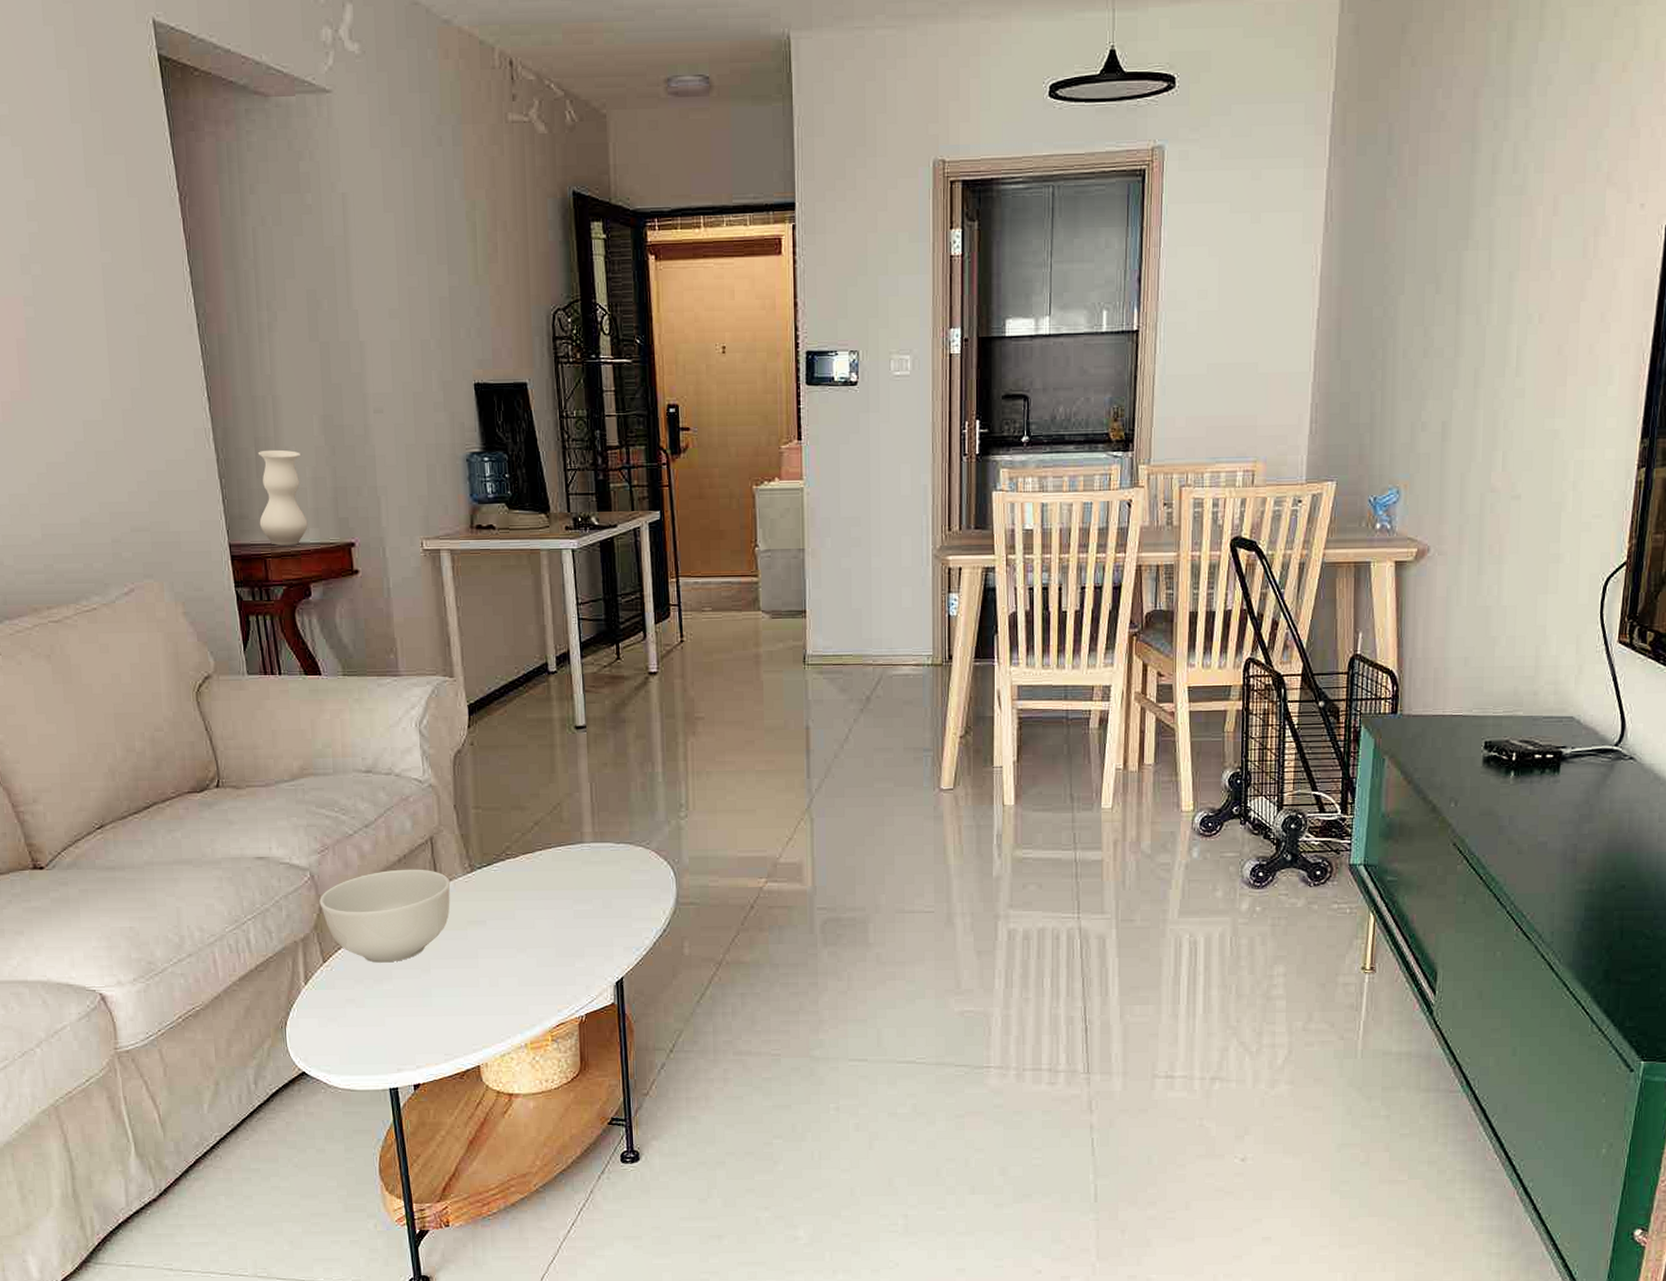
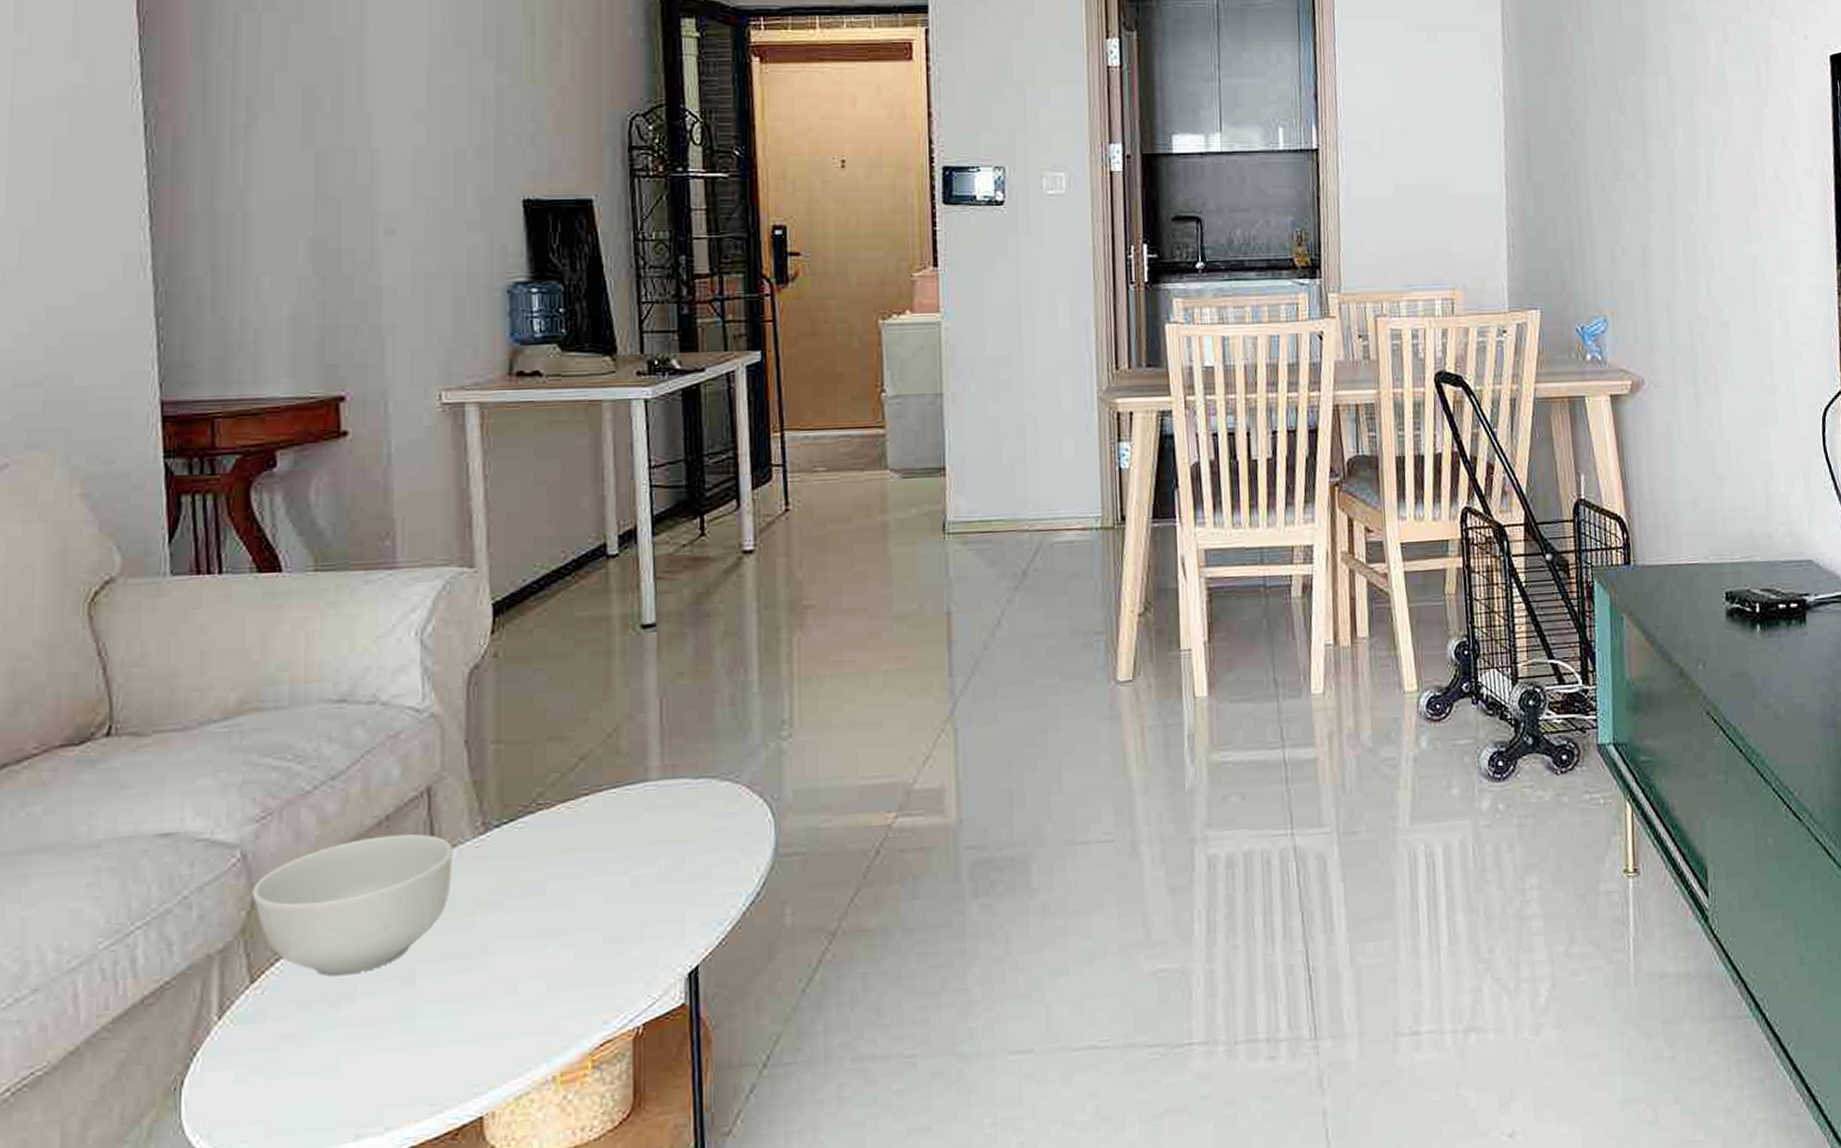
vase: present [257,449,308,547] -> none [208,279,280,403]

